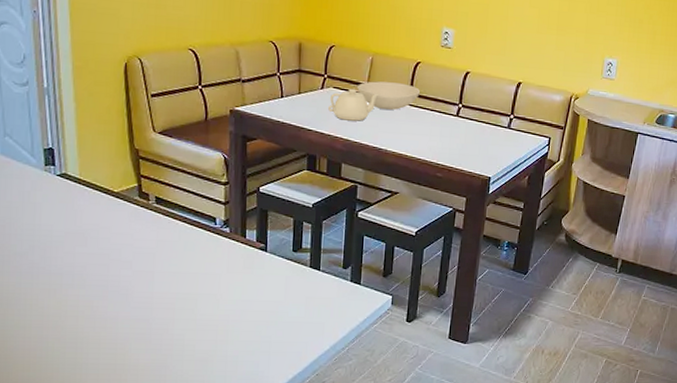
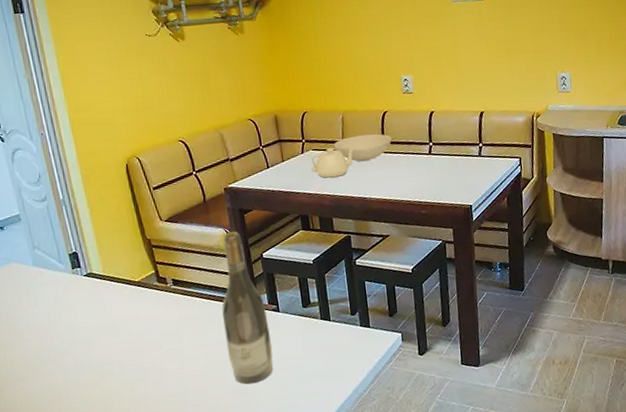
wine bottle: none [202,158,253,322] -> present [221,231,273,384]

